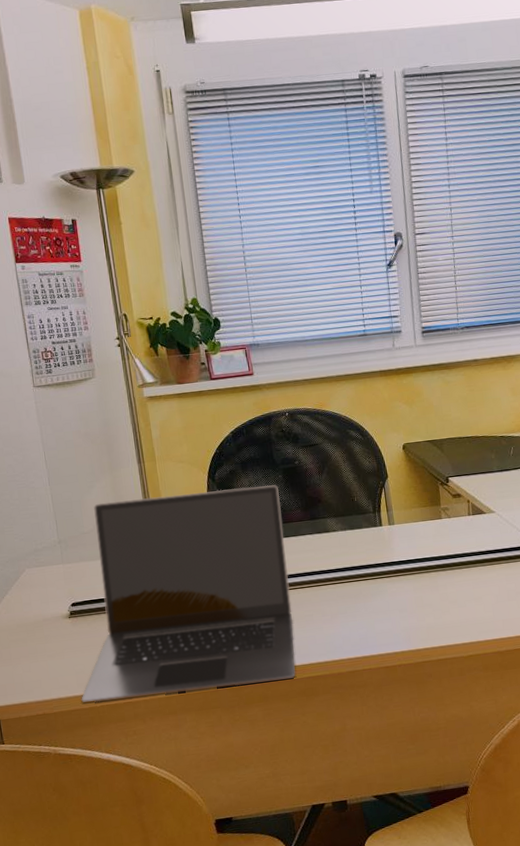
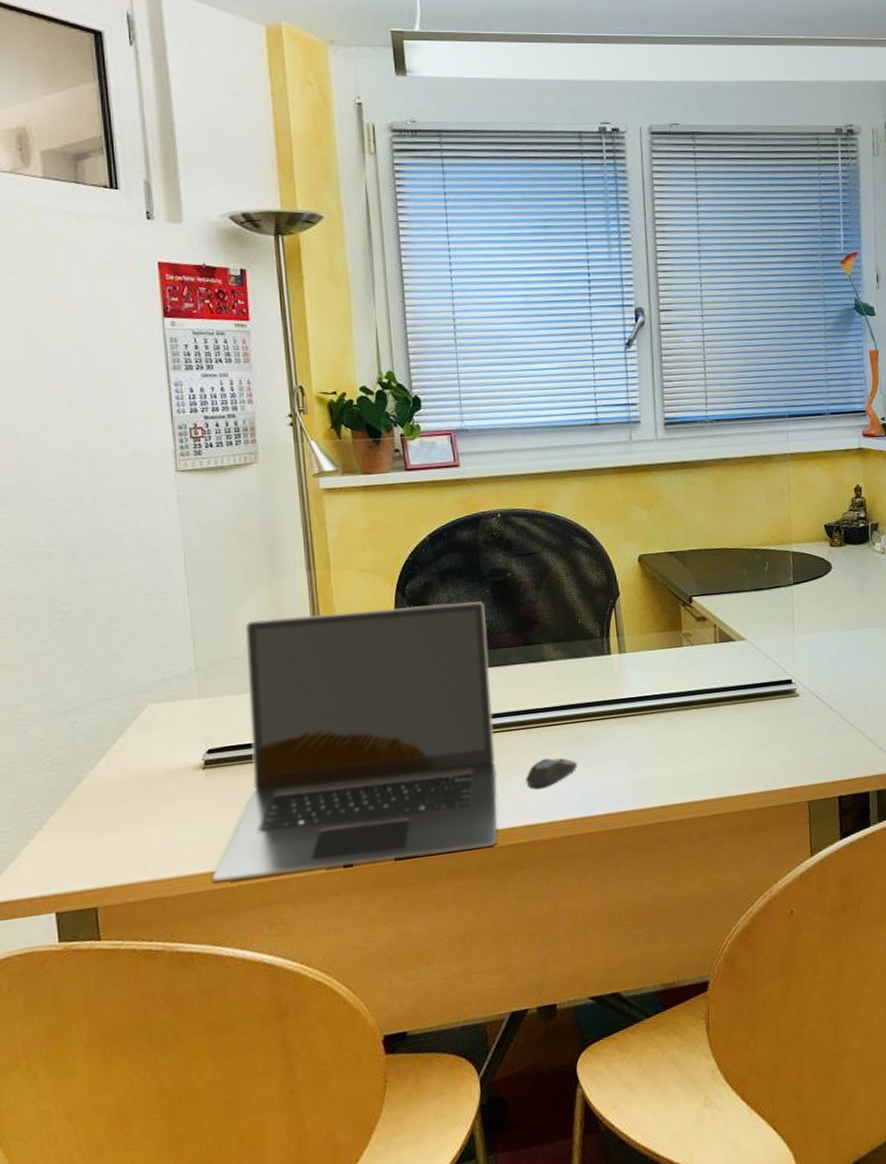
computer mouse: none [316,609,358,634] -> present [526,757,577,789]

